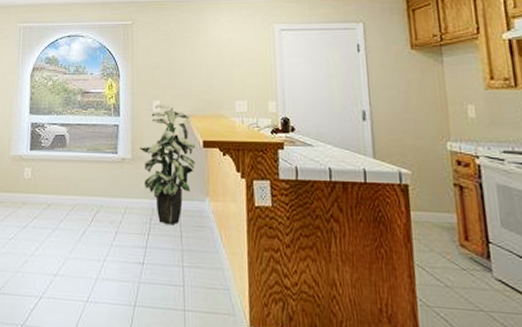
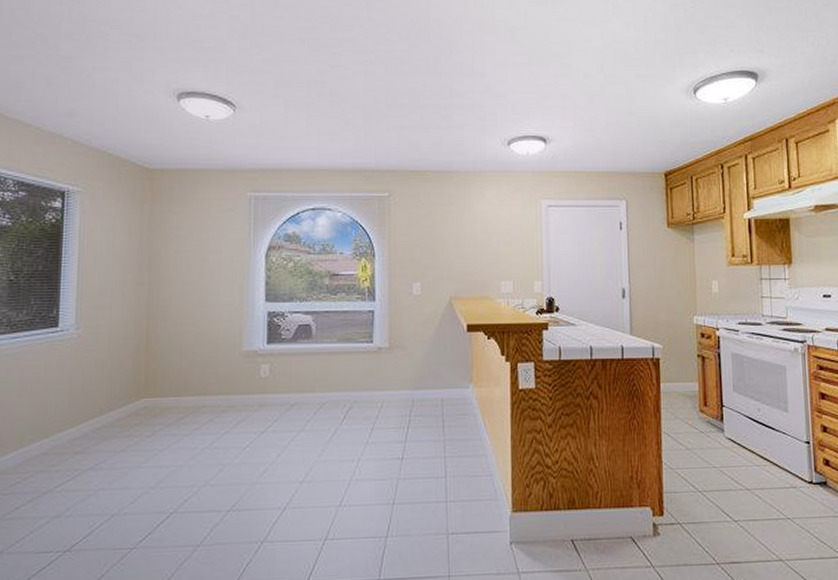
indoor plant: present [140,104,195,225] -> none [398,286,459,416]

